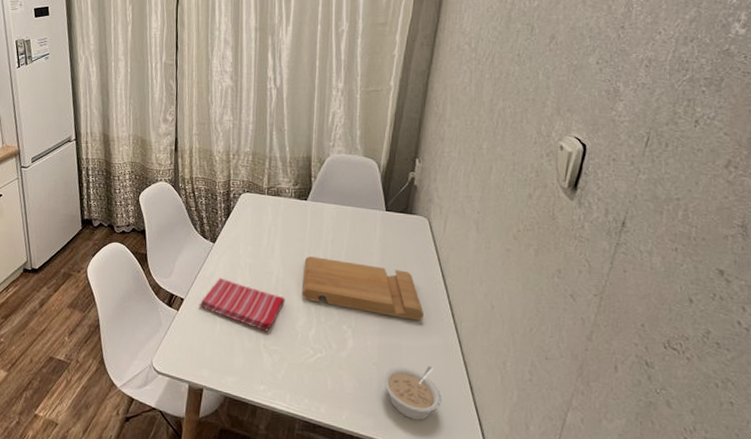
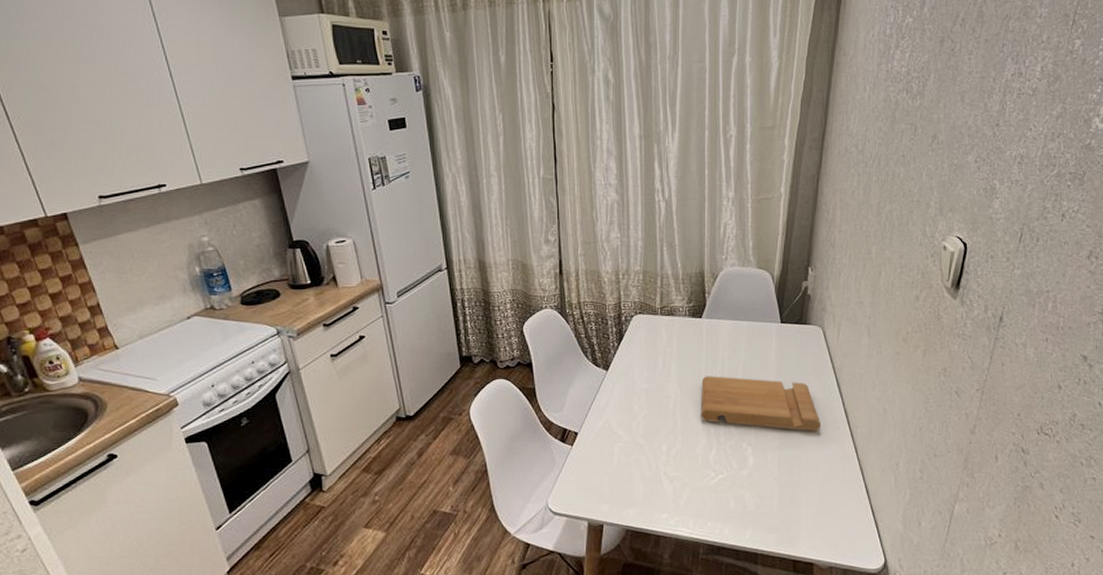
dish towel: present [199,277,285,332] -> none [594,406,684,458]
legume: present [382,366,442,420] -> none [783,475,840,530]

